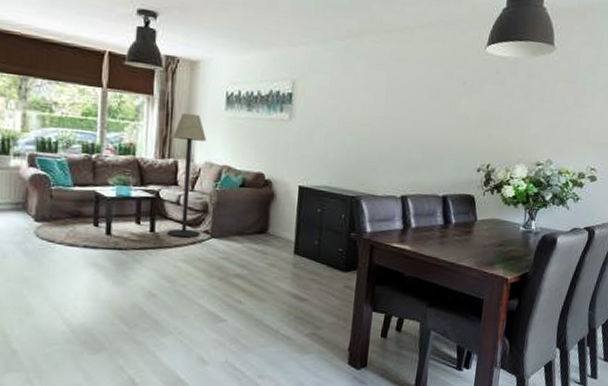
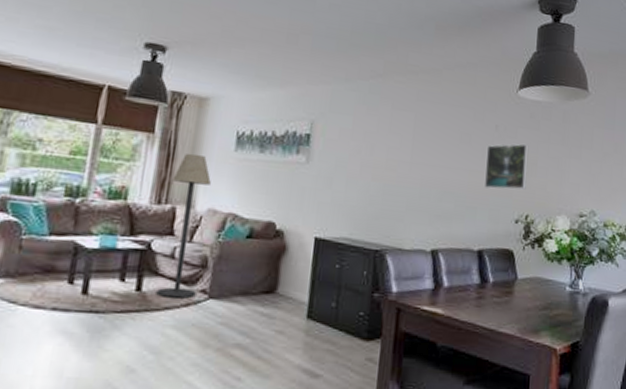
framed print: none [450,98,494,142] -> present [484,143,529,190]

